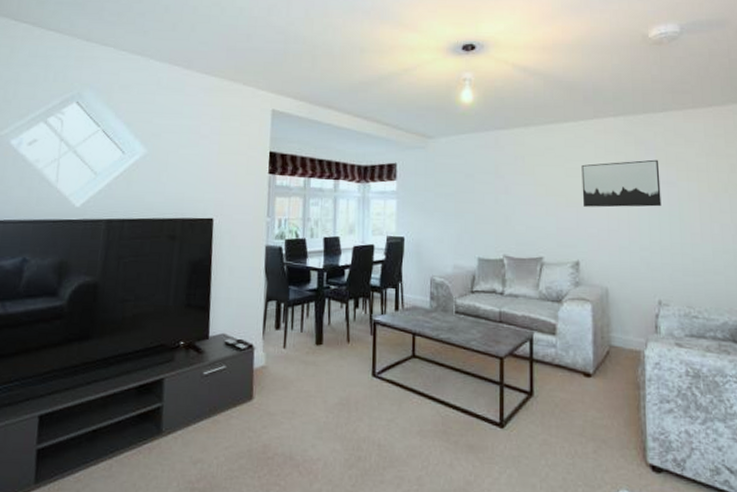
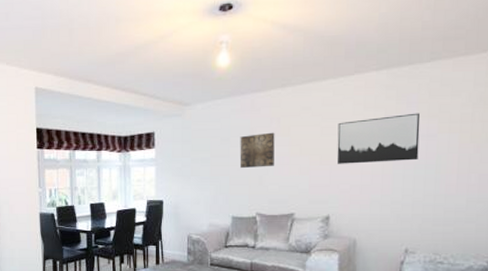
wall art: none [485,170,520,207] -> present [239,132,275,169]

